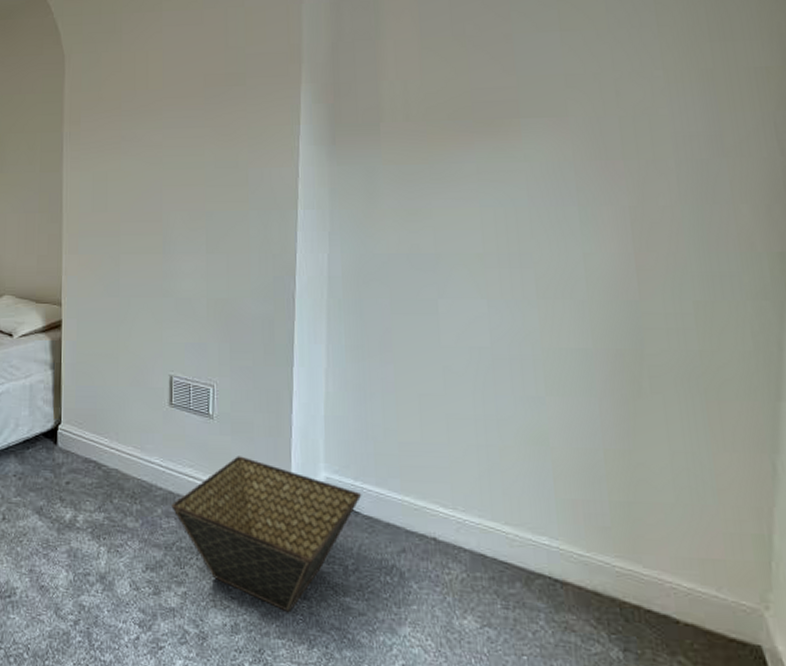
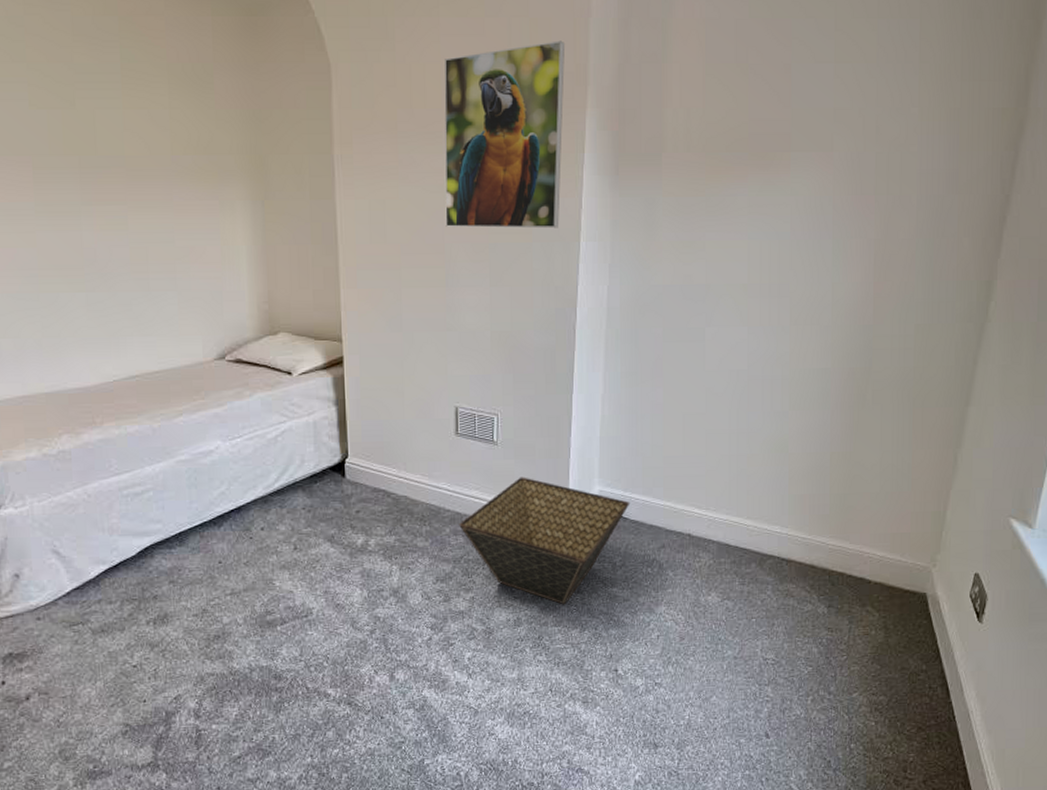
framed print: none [164,25,279,197] -> present [444,40,566,229]

